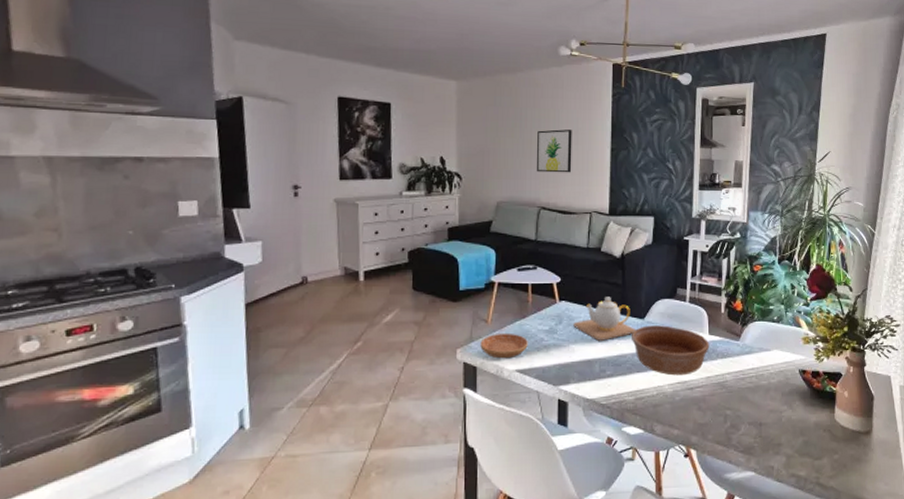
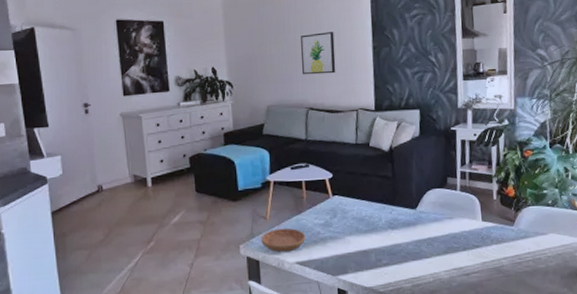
teapot: present [573,297,636,341] -> none [347,189,409,232]
bowl: present [632,325,710,376] -> none [405,214,484,263]

